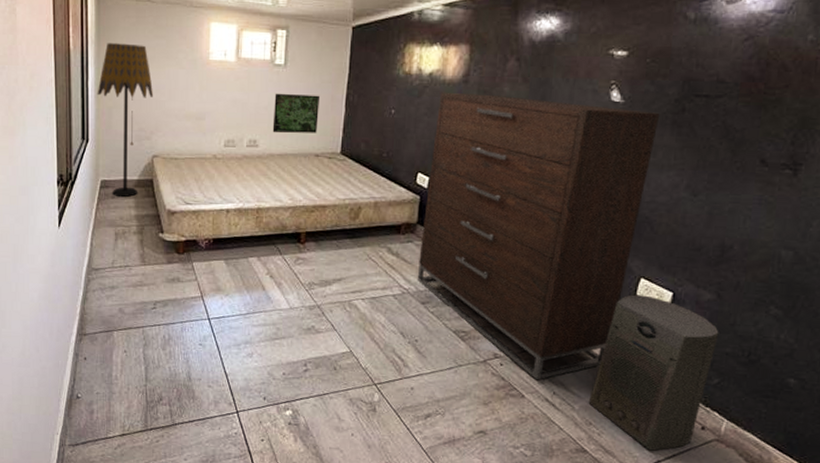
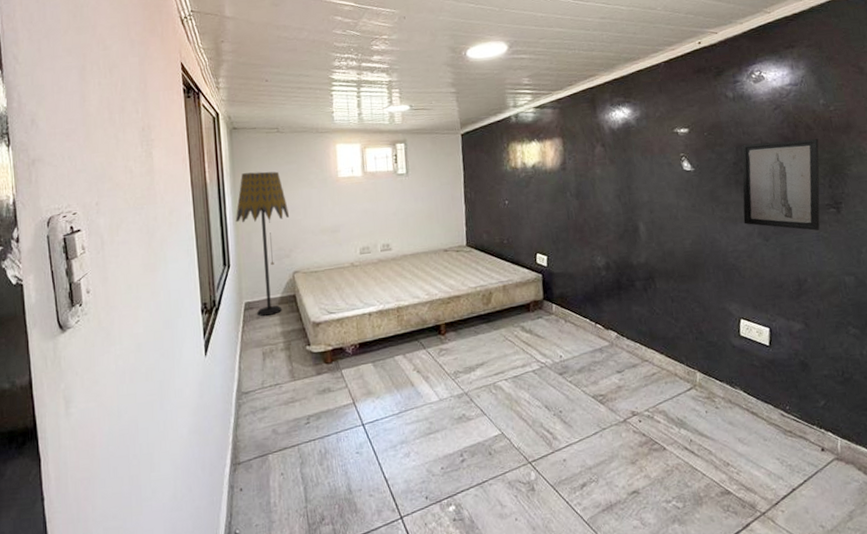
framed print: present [272,93,321,133] -> none [401,196,443,236]
dresser: present [417,92,660,380] -> none [544,175,729,431]
air purifier: present [588,294,719,451] -> none [722,334,817,481]
wall art: none [671,78,793,192] -> present [742,139,820,231]

